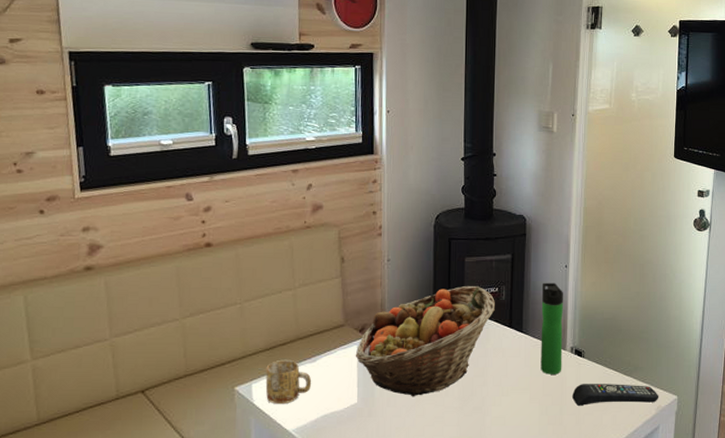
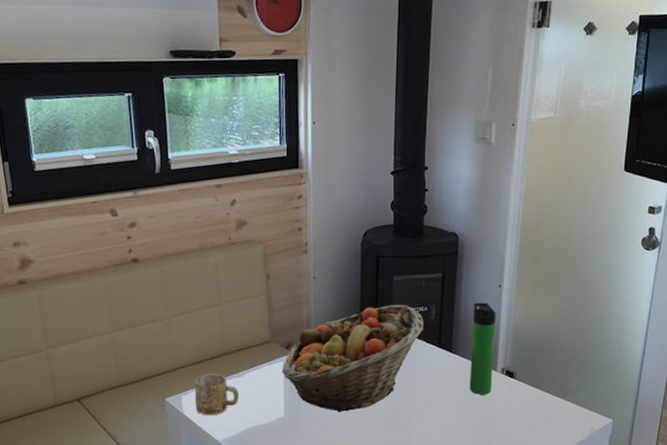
remote control: present [572,384,659,406] -> none [501,405,593,426]

